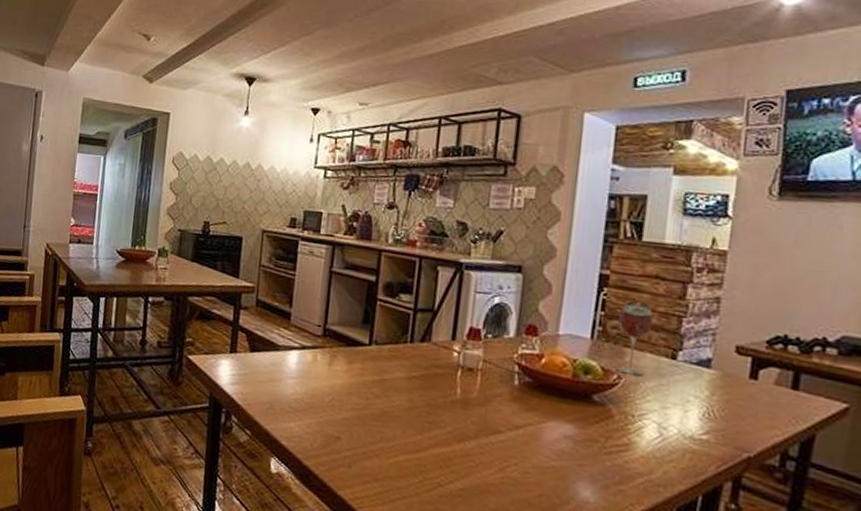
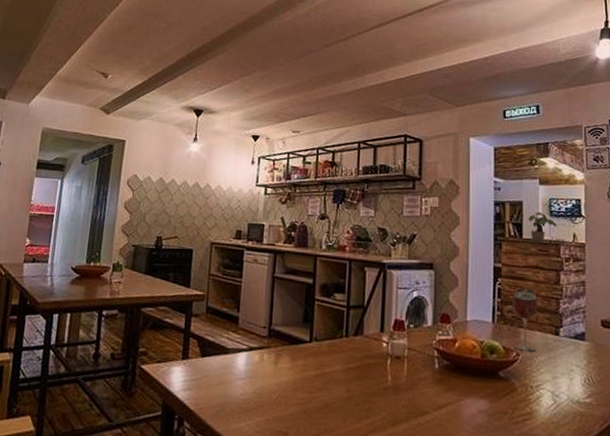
potted plant: none [652,209,692,249] -> present [528,212,557,244]

